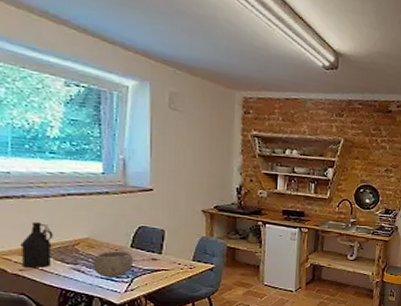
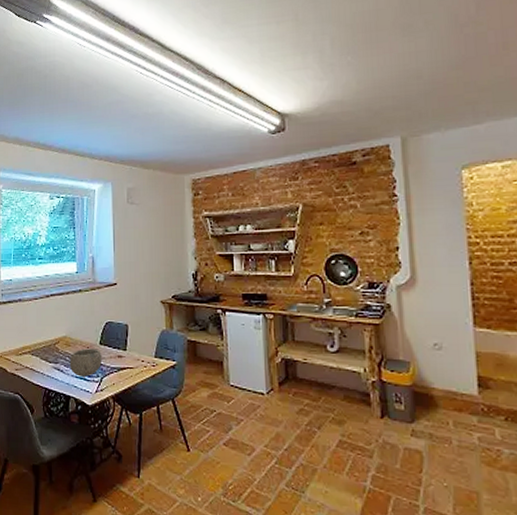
bottle: present [20,221,53,269] -> none [17,322,40,368]

